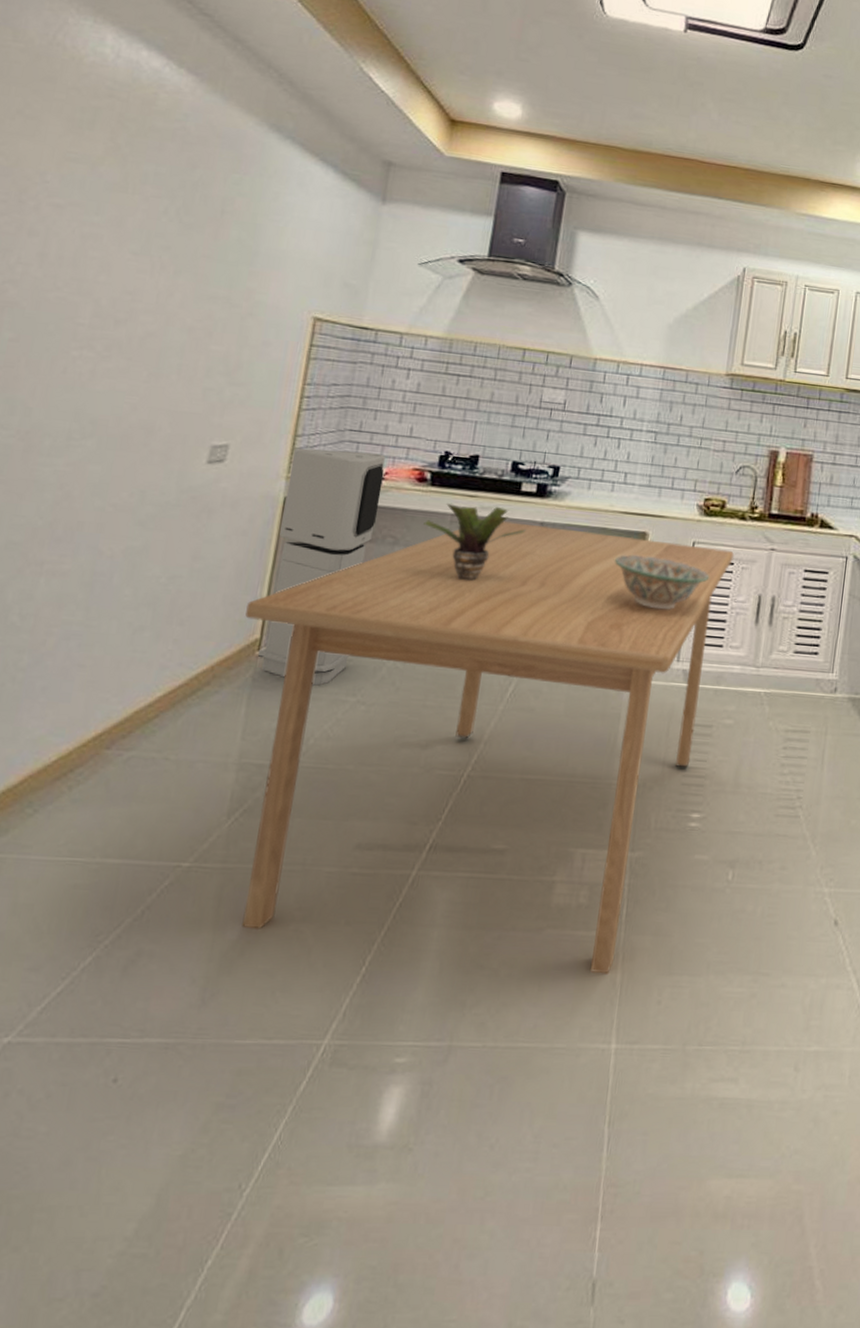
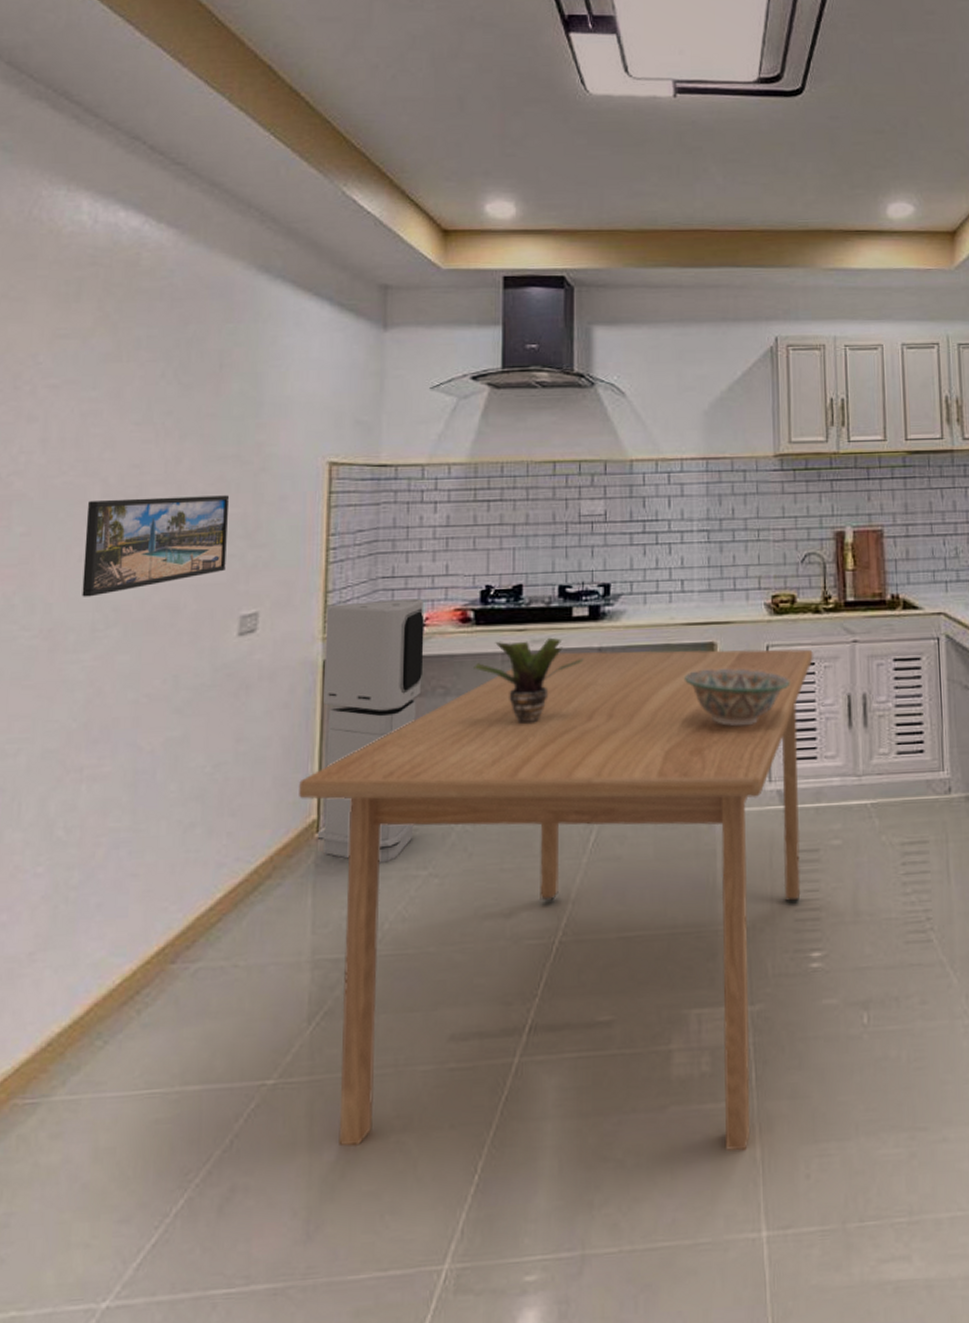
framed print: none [61,319,216,408] -> present [82,495,230,597]

